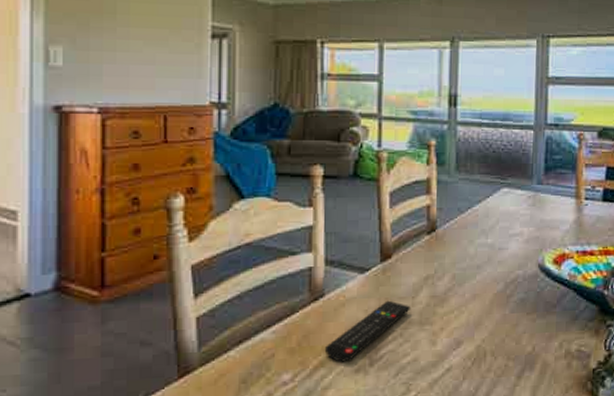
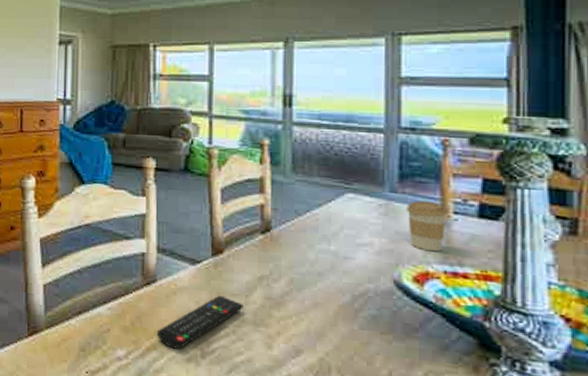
coffee cup: none [549,190,580,235] -> present [406,200,448,252]

